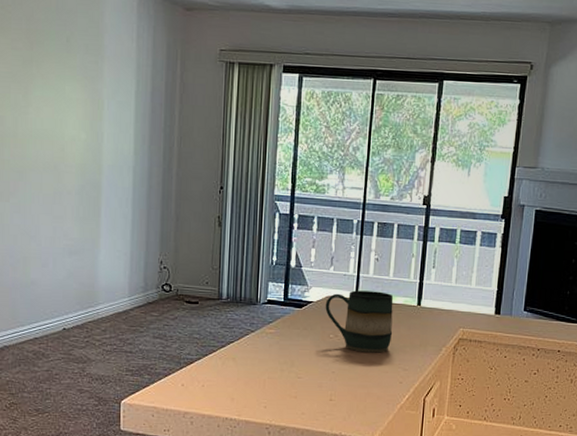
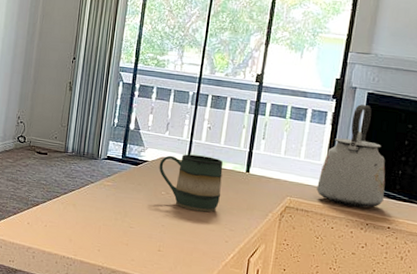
kettle: none [489,223,555,333] -> present [317,104,386,208]

